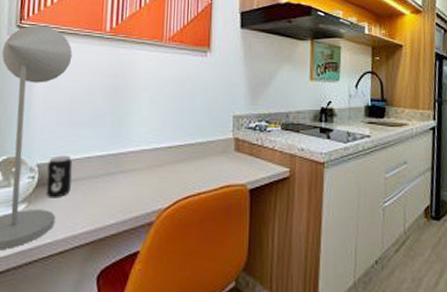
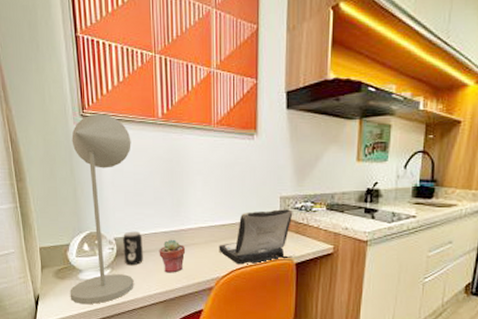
potted succulent: none [91,164,124,206] -> present [159,239,186,273]
laptop: none [163,129,249,193] -> present [219,209,295,265]

